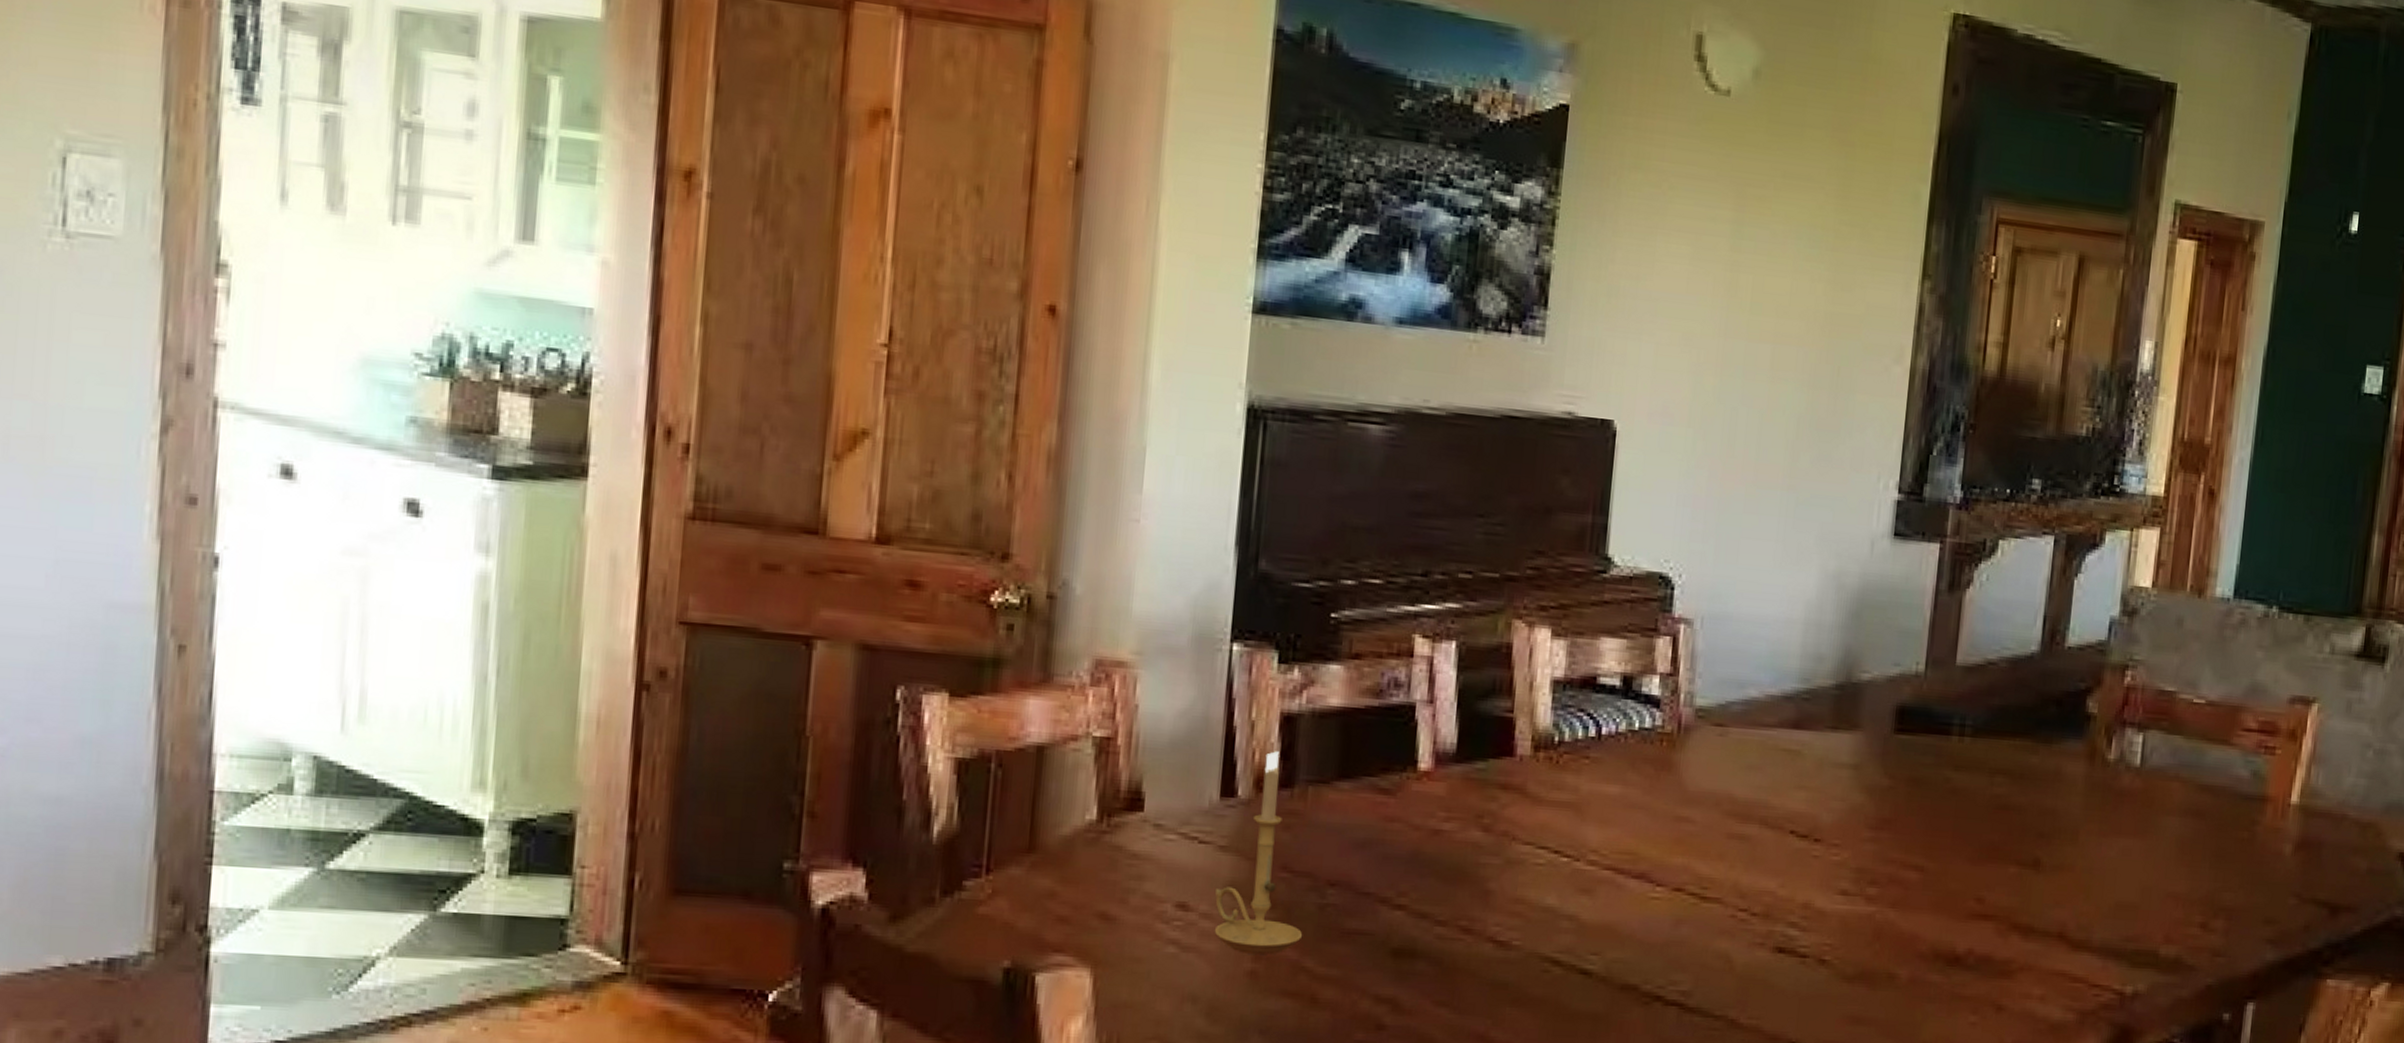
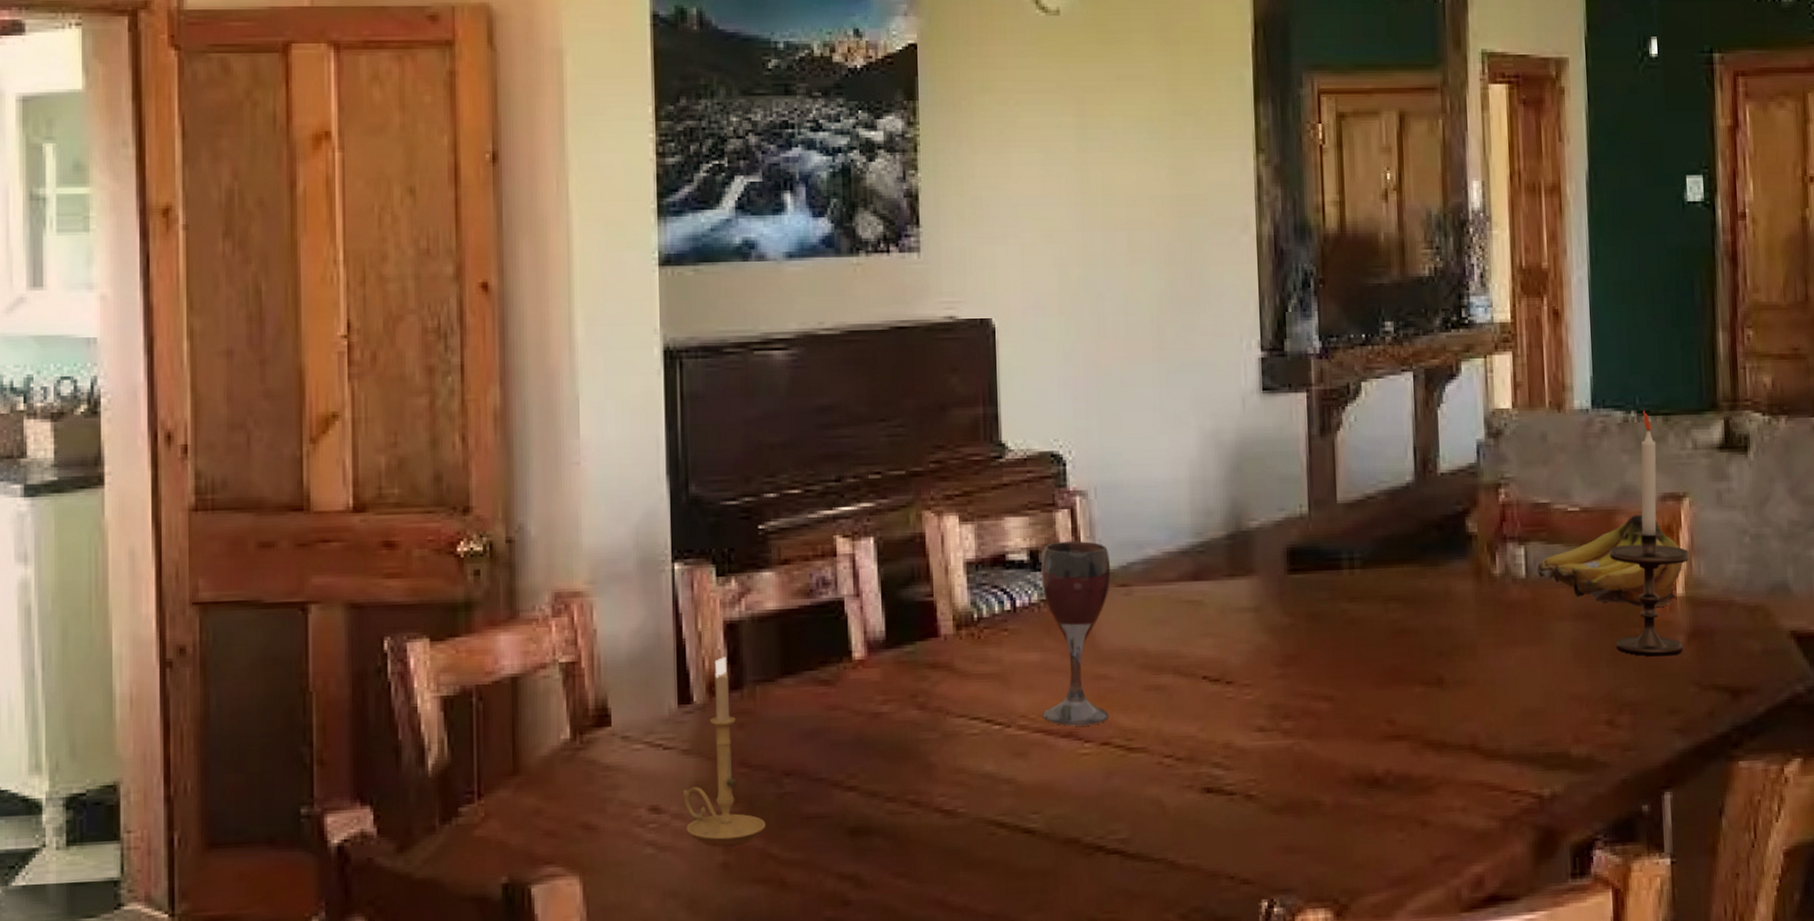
cup: none [1615,670,1709,869] -> present [1040,541,1111,726]
fruit: none [2152,714,2301,814] -> present [1537,515,1683,608]
candlestick: none [2222,606,2310,864] -> present [1609,410,1689,657]

